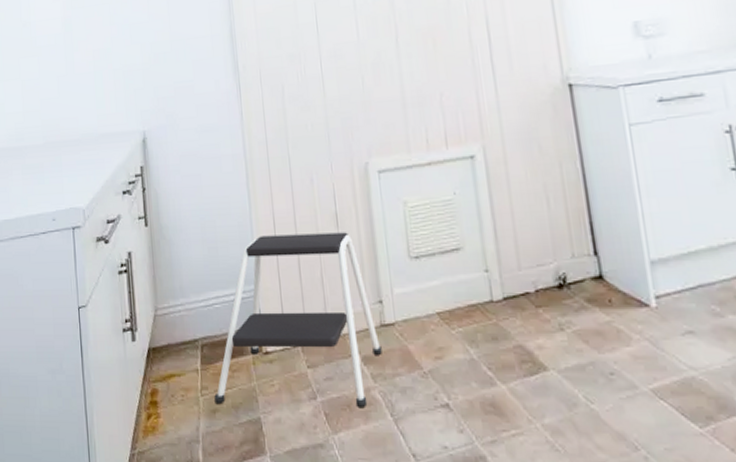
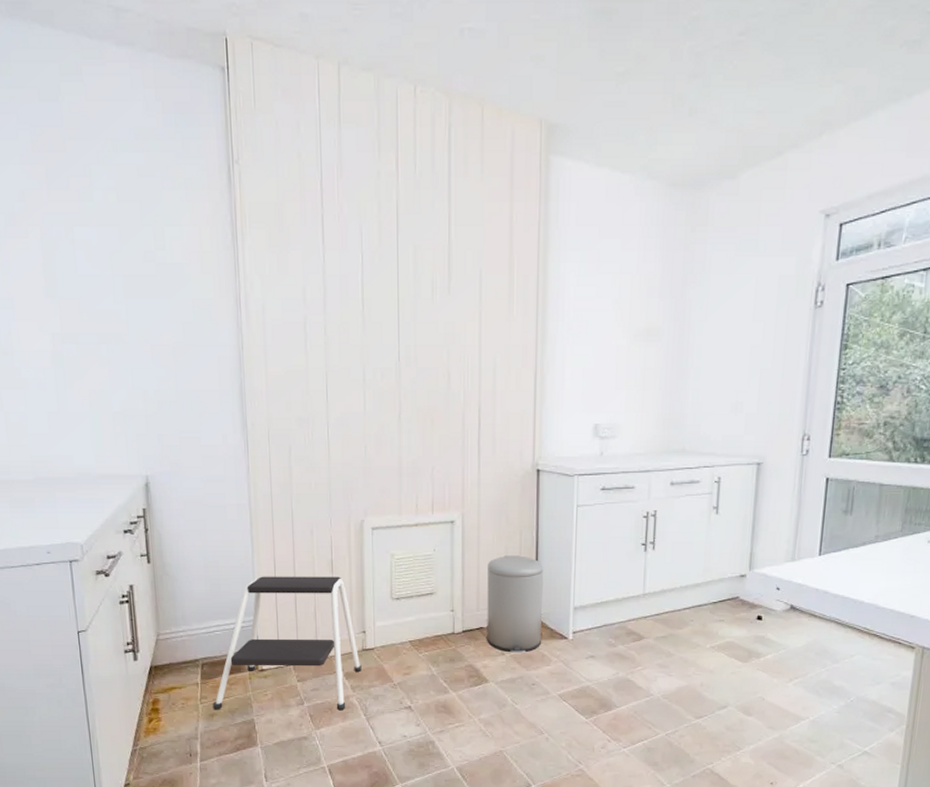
pedal bin: none [523,194,613,330] -> present [487,555,544,654]

